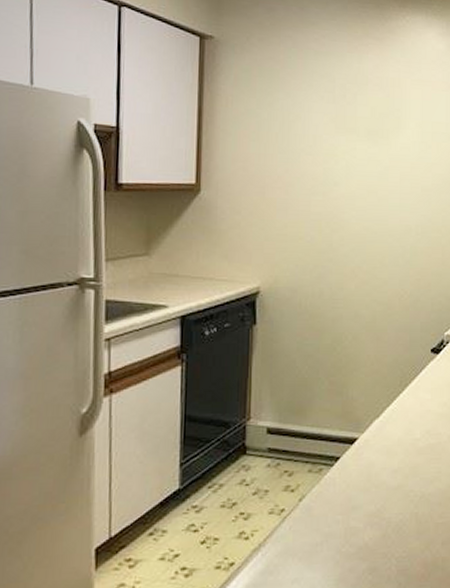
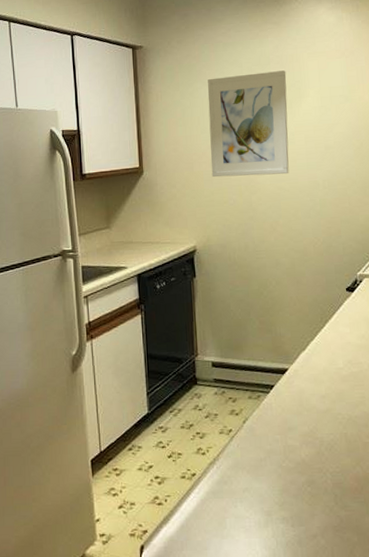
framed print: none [287,89,385,214] -> present [207,70,289,178]

